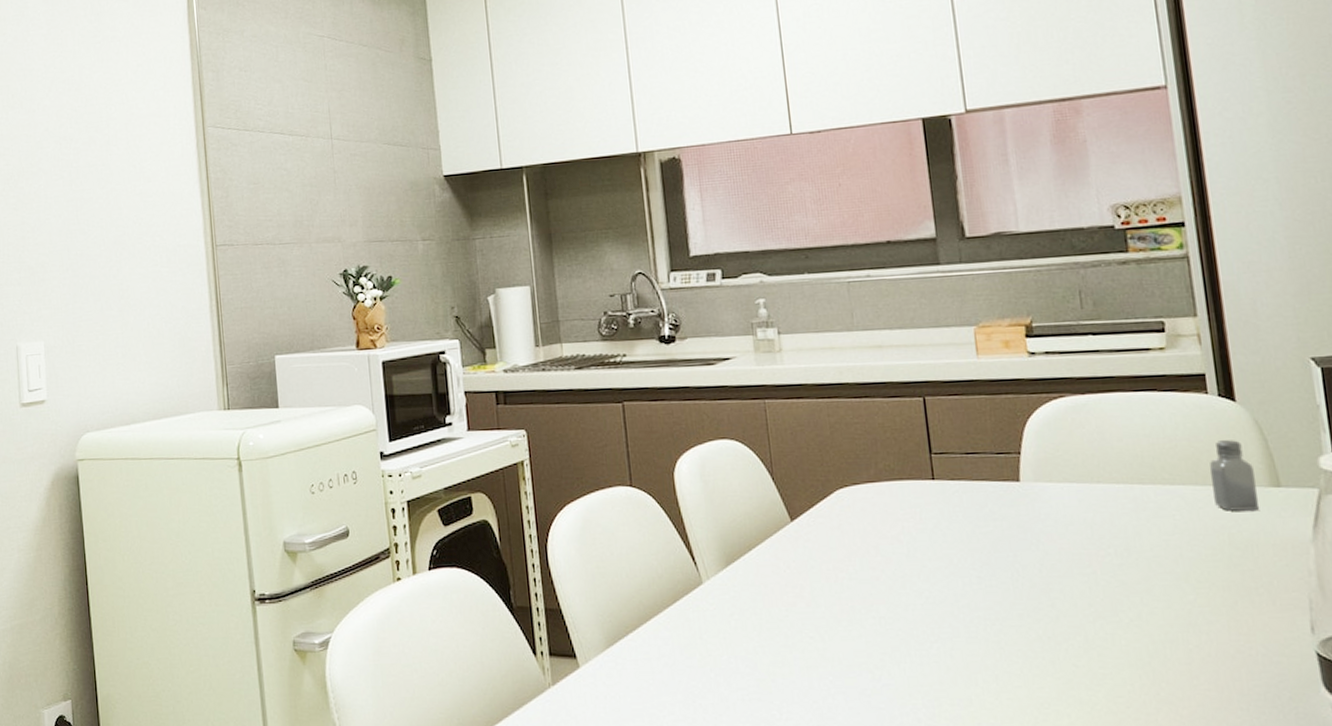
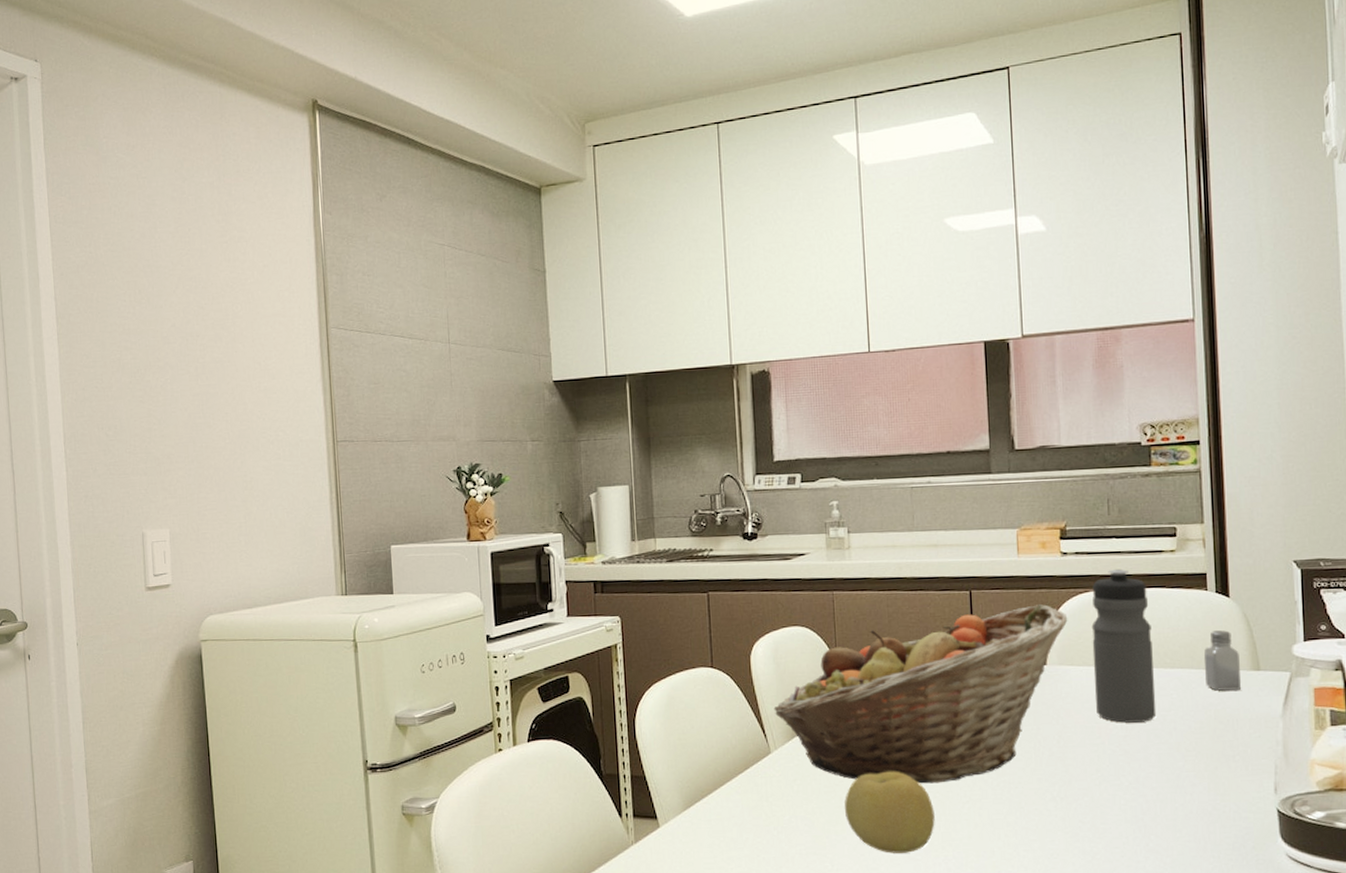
fruit basket: none [703,412,1042,620] -> present [774,604,1068,784]
fruit: none [791,604,899,701] -> present [845,771,935,853]
water bottle: none [1068,370,1157,549] -> present [1091,568,1157,723]

